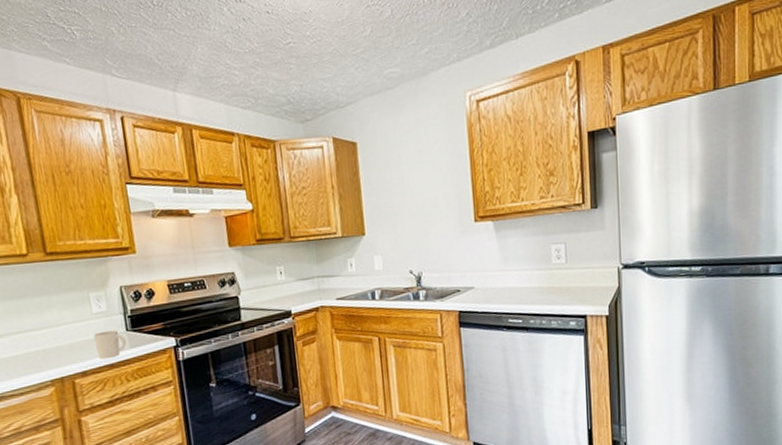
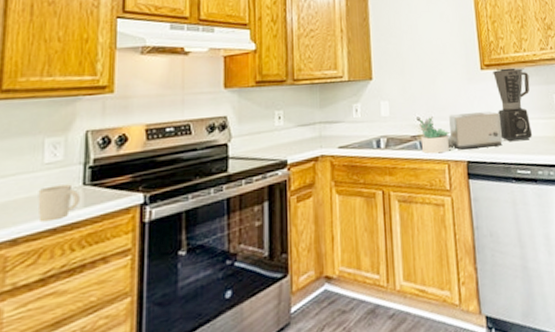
succulent plant: none [412,269,443,305] -> present [419,116,451,155]
toaster: none [441,263,495,301] -> present [449,111,502,150]
blender: none [487,218,526,293] -> present [493,67,532,142]

